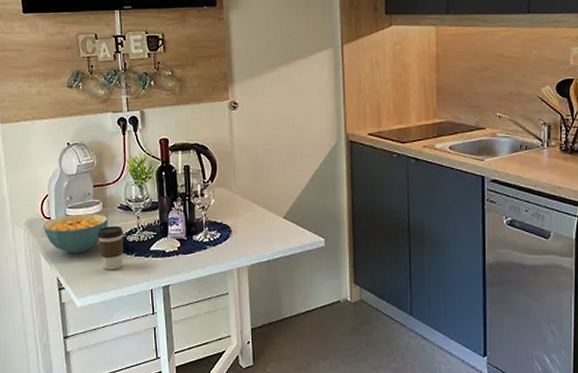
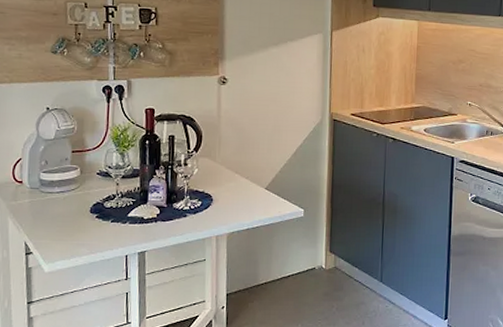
cereal bowl: present [44,214,108,254] -> none [14,178,85,218]
coffee cup: present [97,226,124,270] -> none [72,192,102,236]

